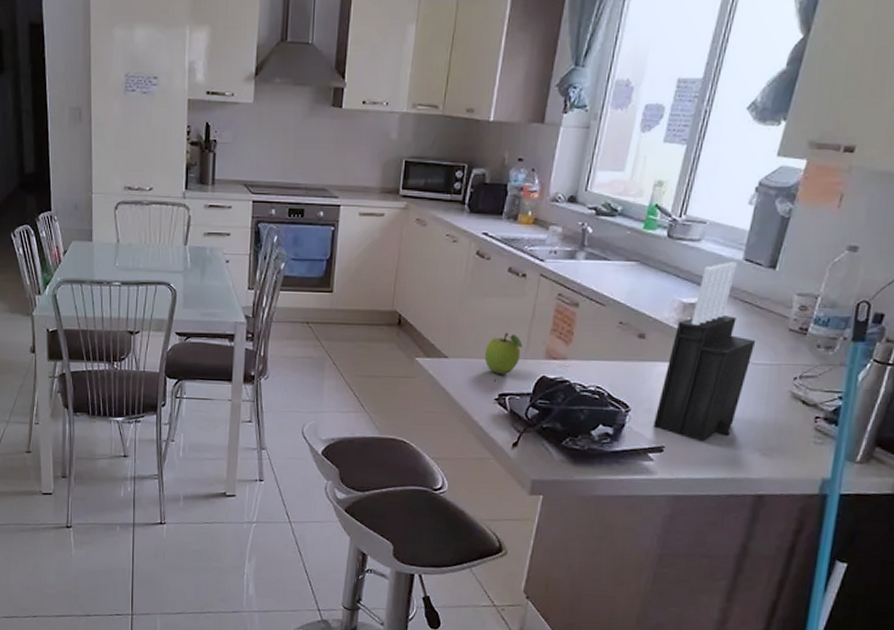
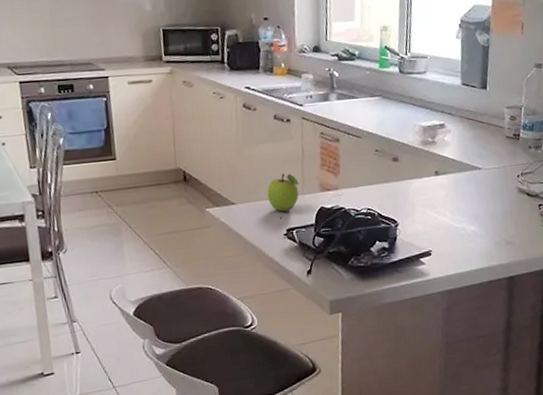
knife block: present [653,261,756,442] -> none [419,86,484,241]

